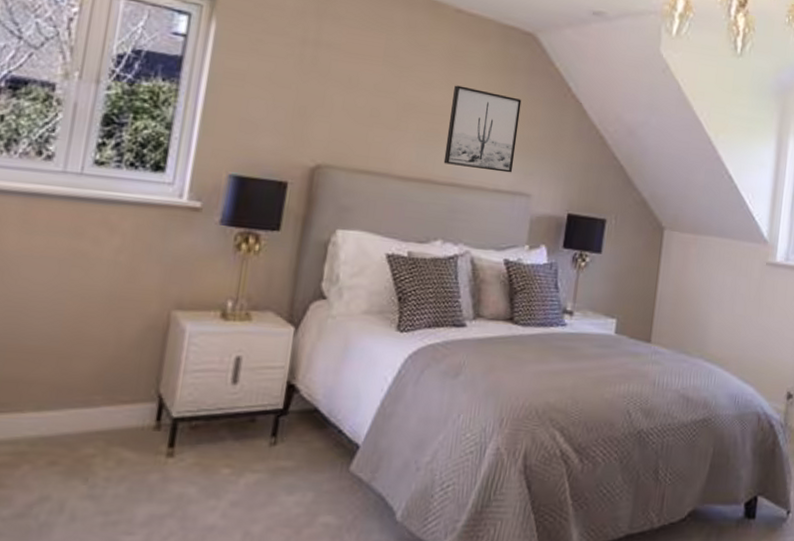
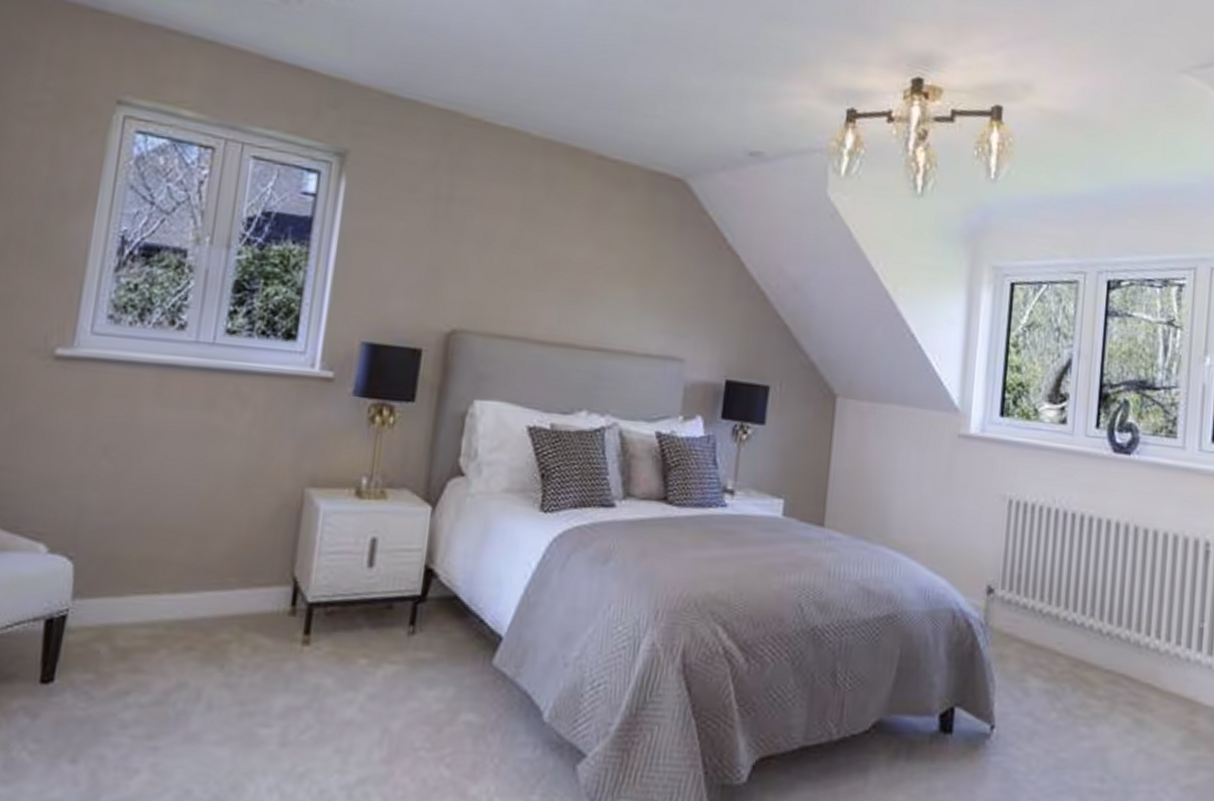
wall art: present [443,85,522,173] -> none [587,239,672,335]

